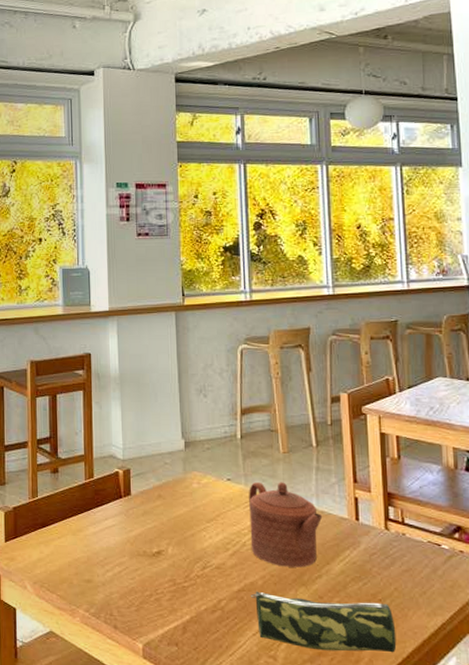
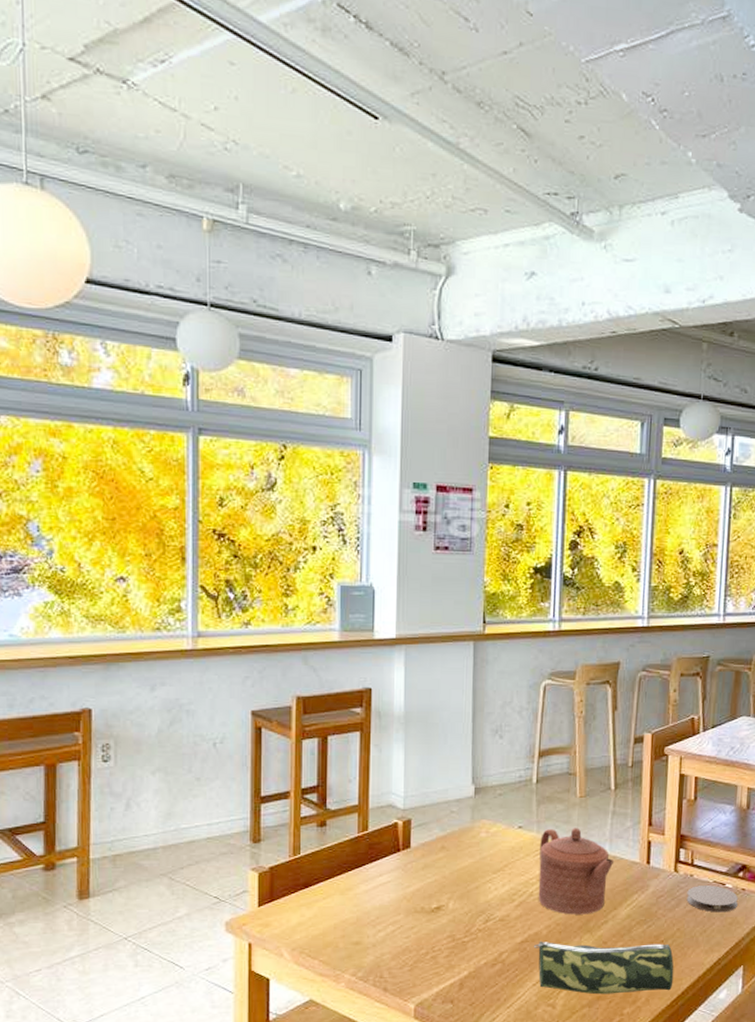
coaster: none [401,545,457,575] -> present [686,885,738,913]

